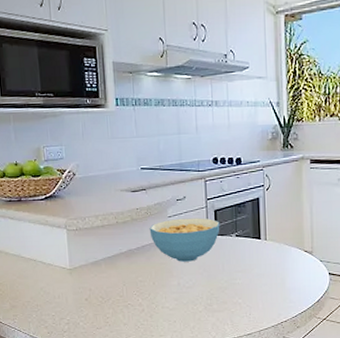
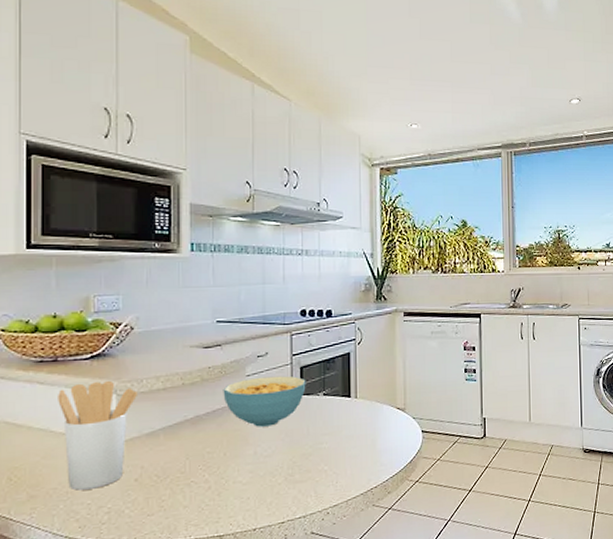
utensil holder: none [24,217,82,304] -> present [58,380,137,491]

